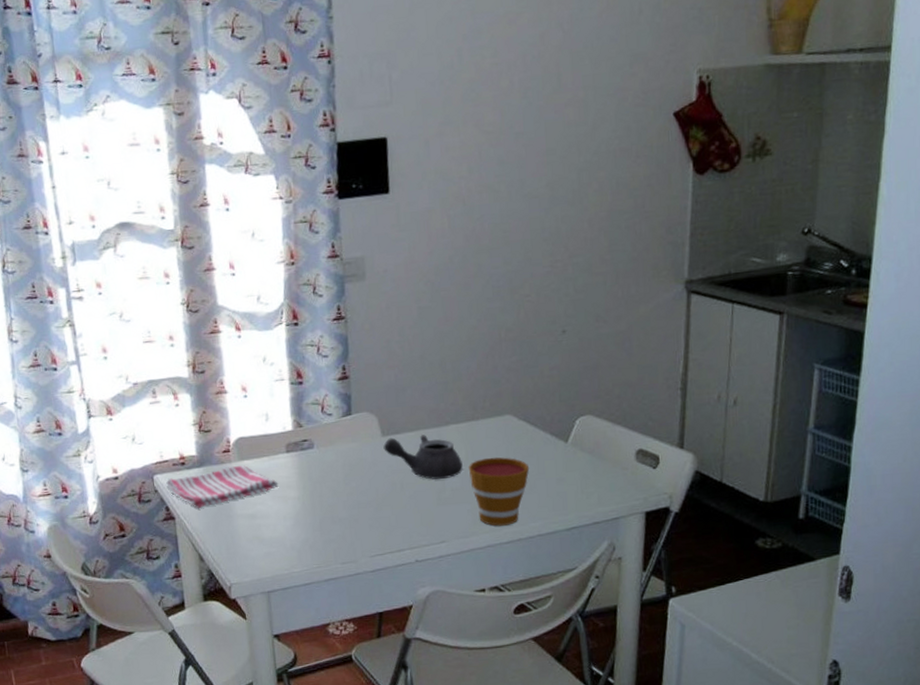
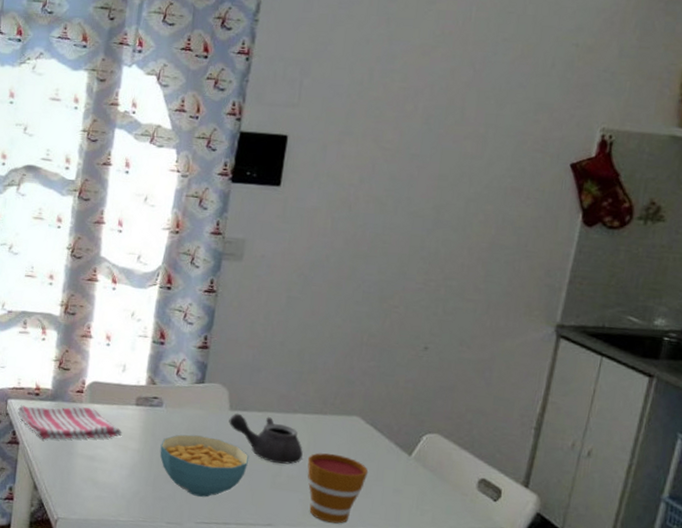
cereal bowl: none [320,468,411,530] -> present [160,434,250,497]

